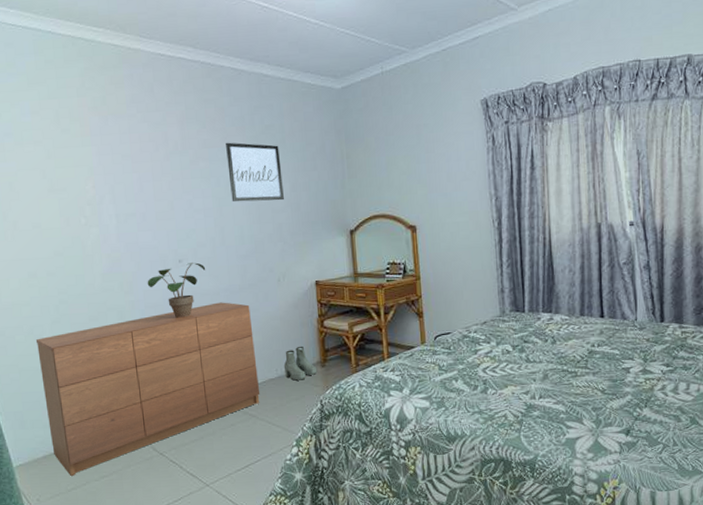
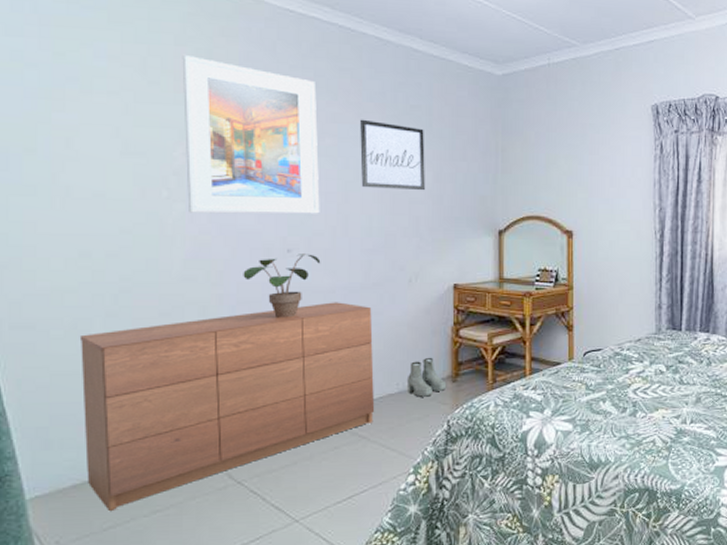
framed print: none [84,103,201,235] -> present [182,54,320,214]

